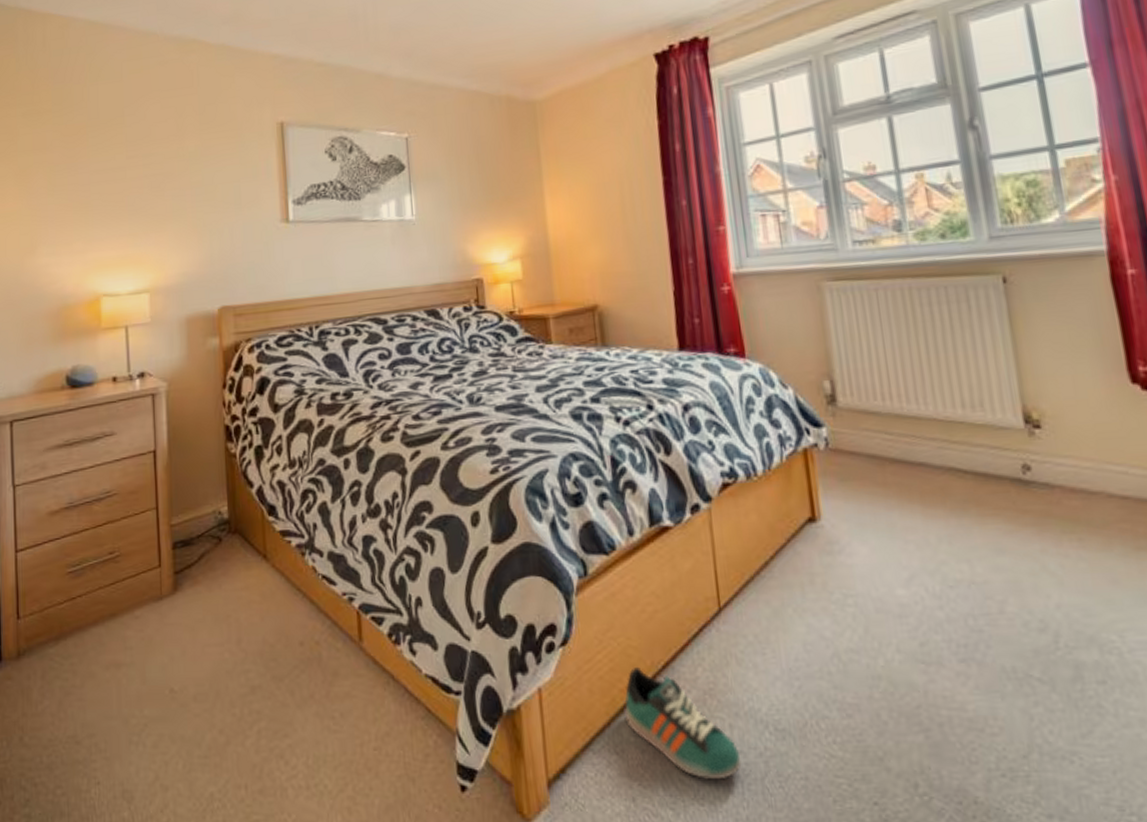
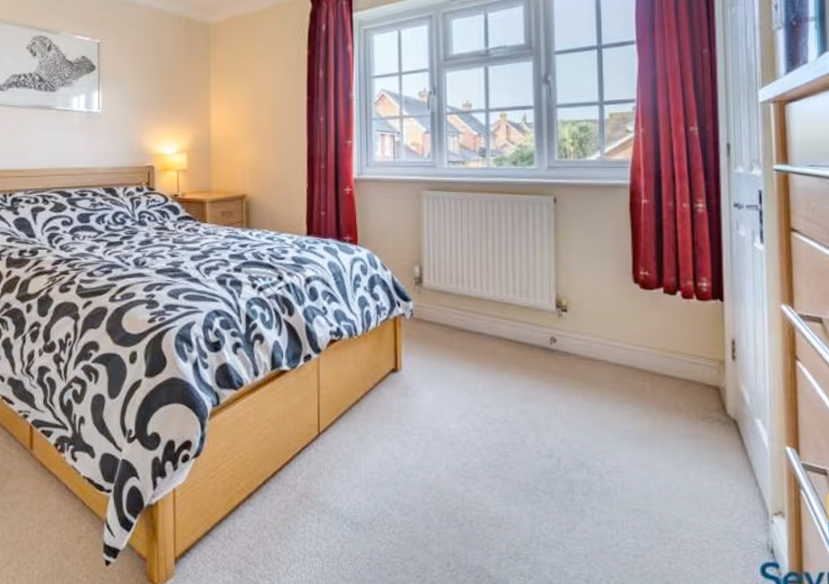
sneaker: present [625,667,742,779] -> none [240,475,324,558]

